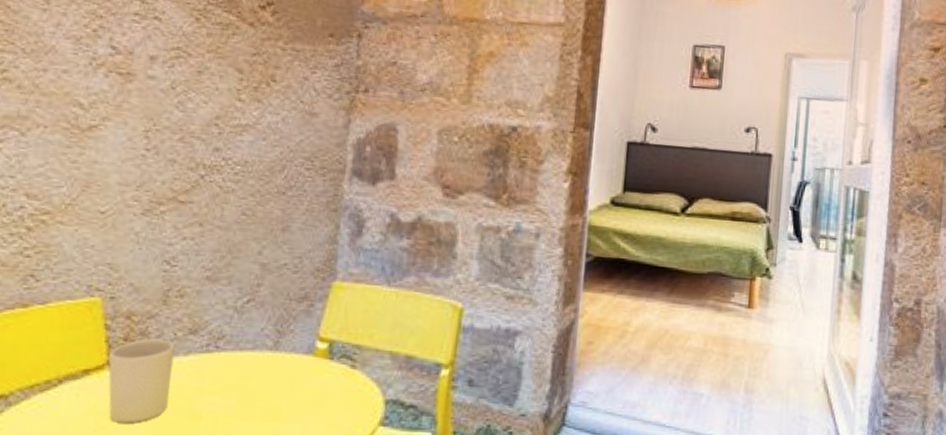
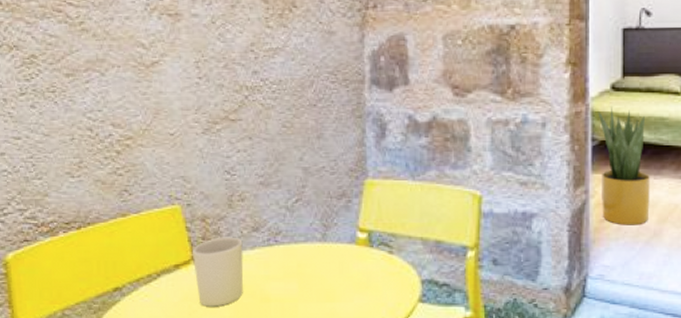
planter: none [590,221,642,350] -> present [598,106,650,225]

